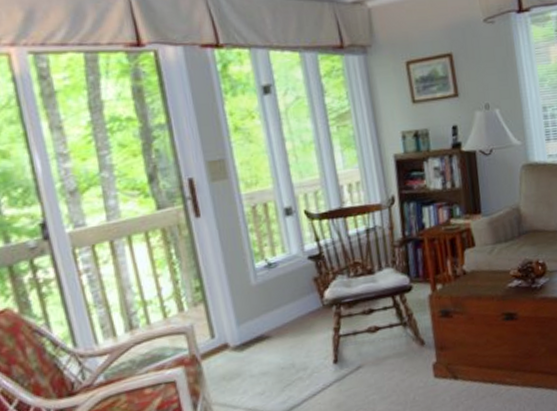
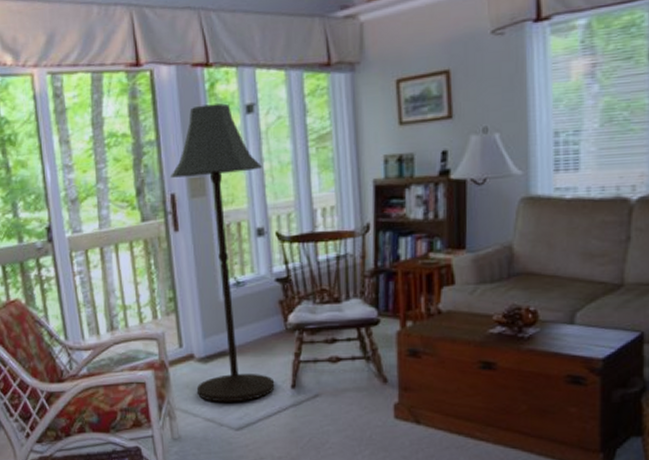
floor lamp: none [186,84,317,390] -> present [171,103,275,403]

